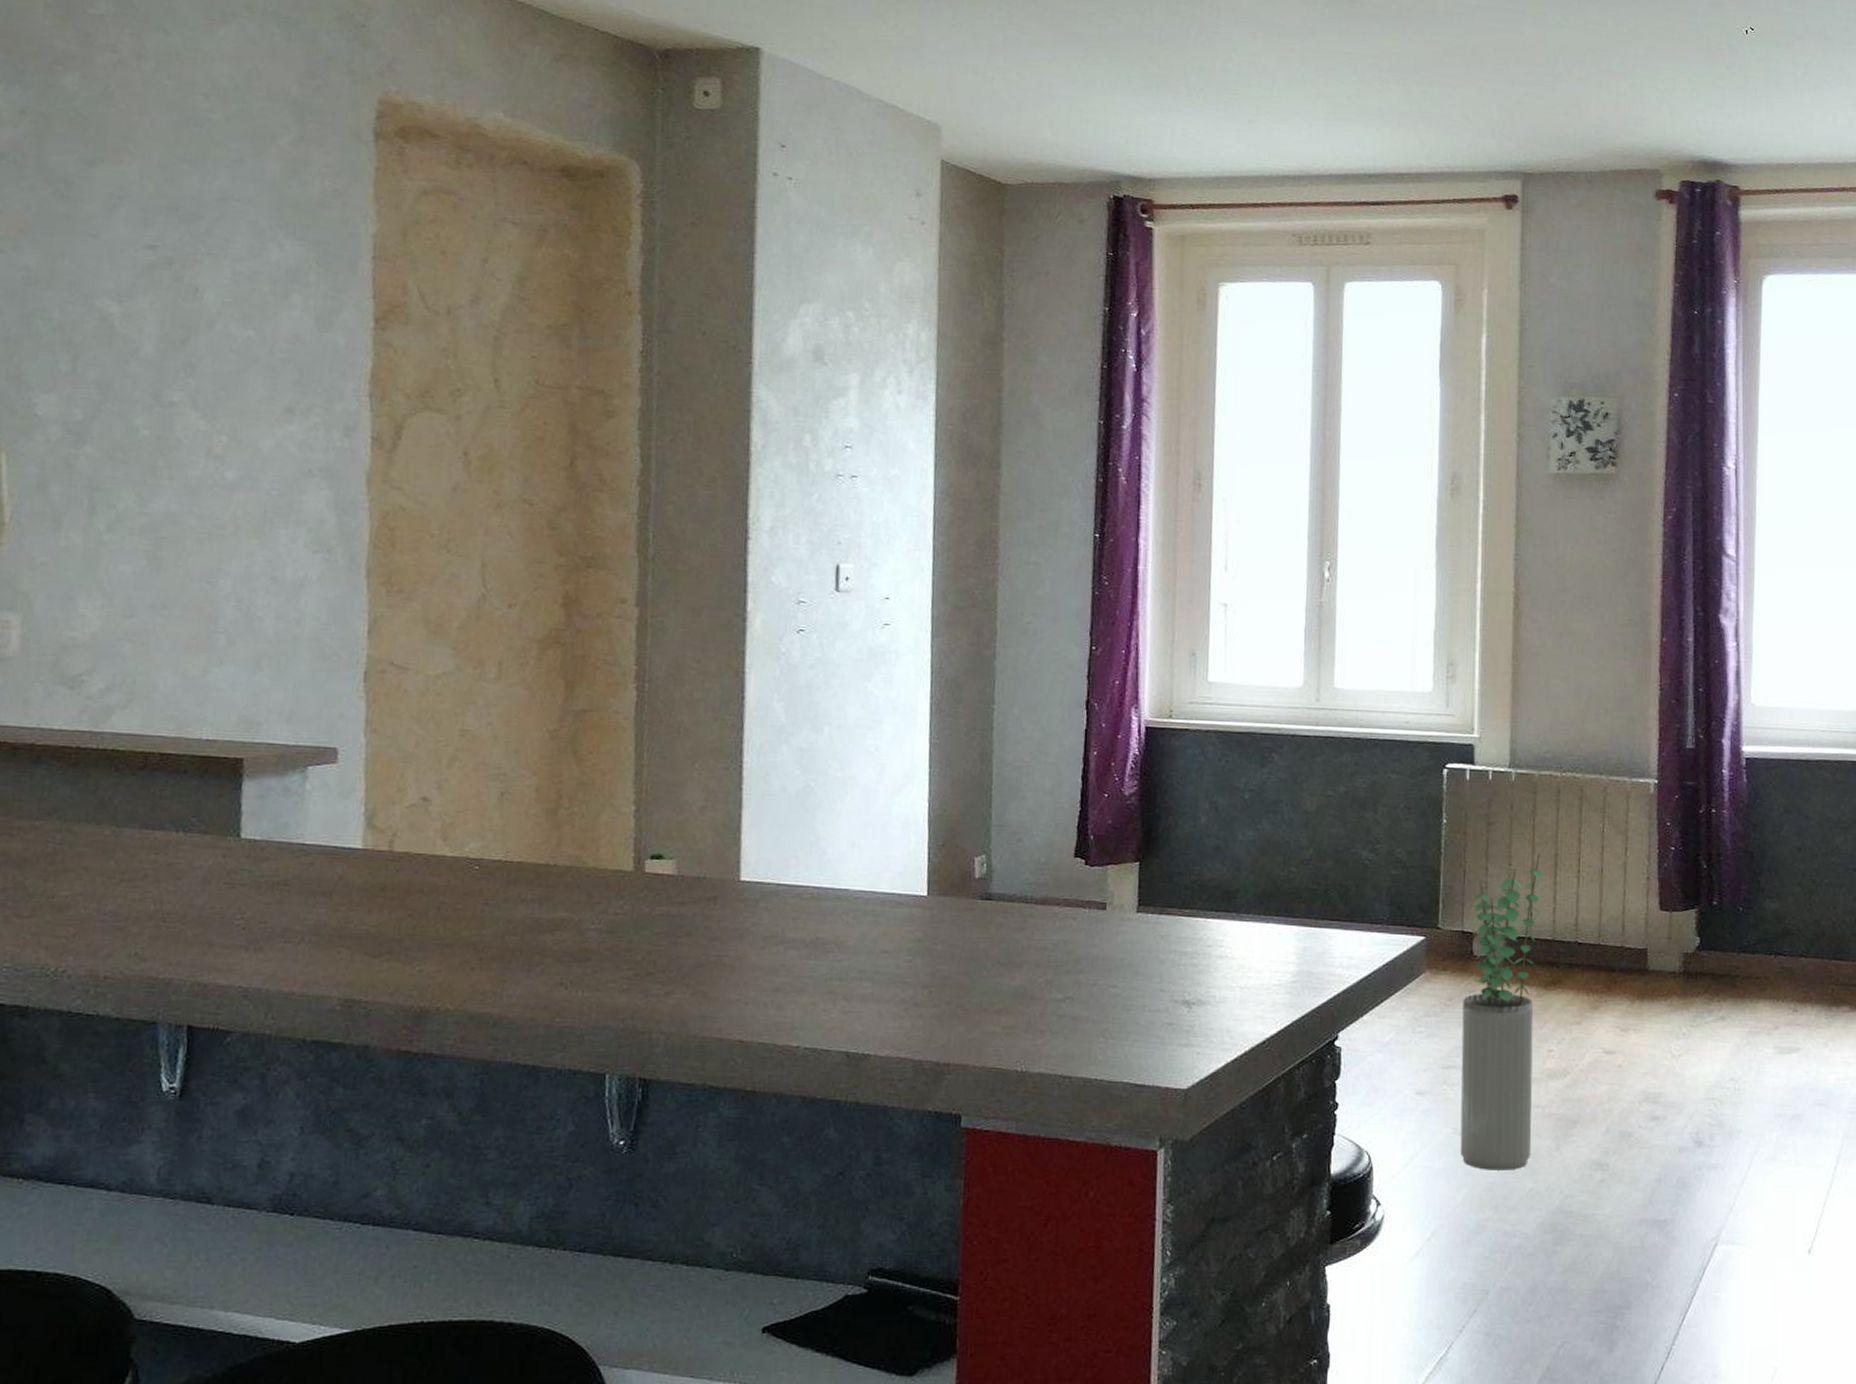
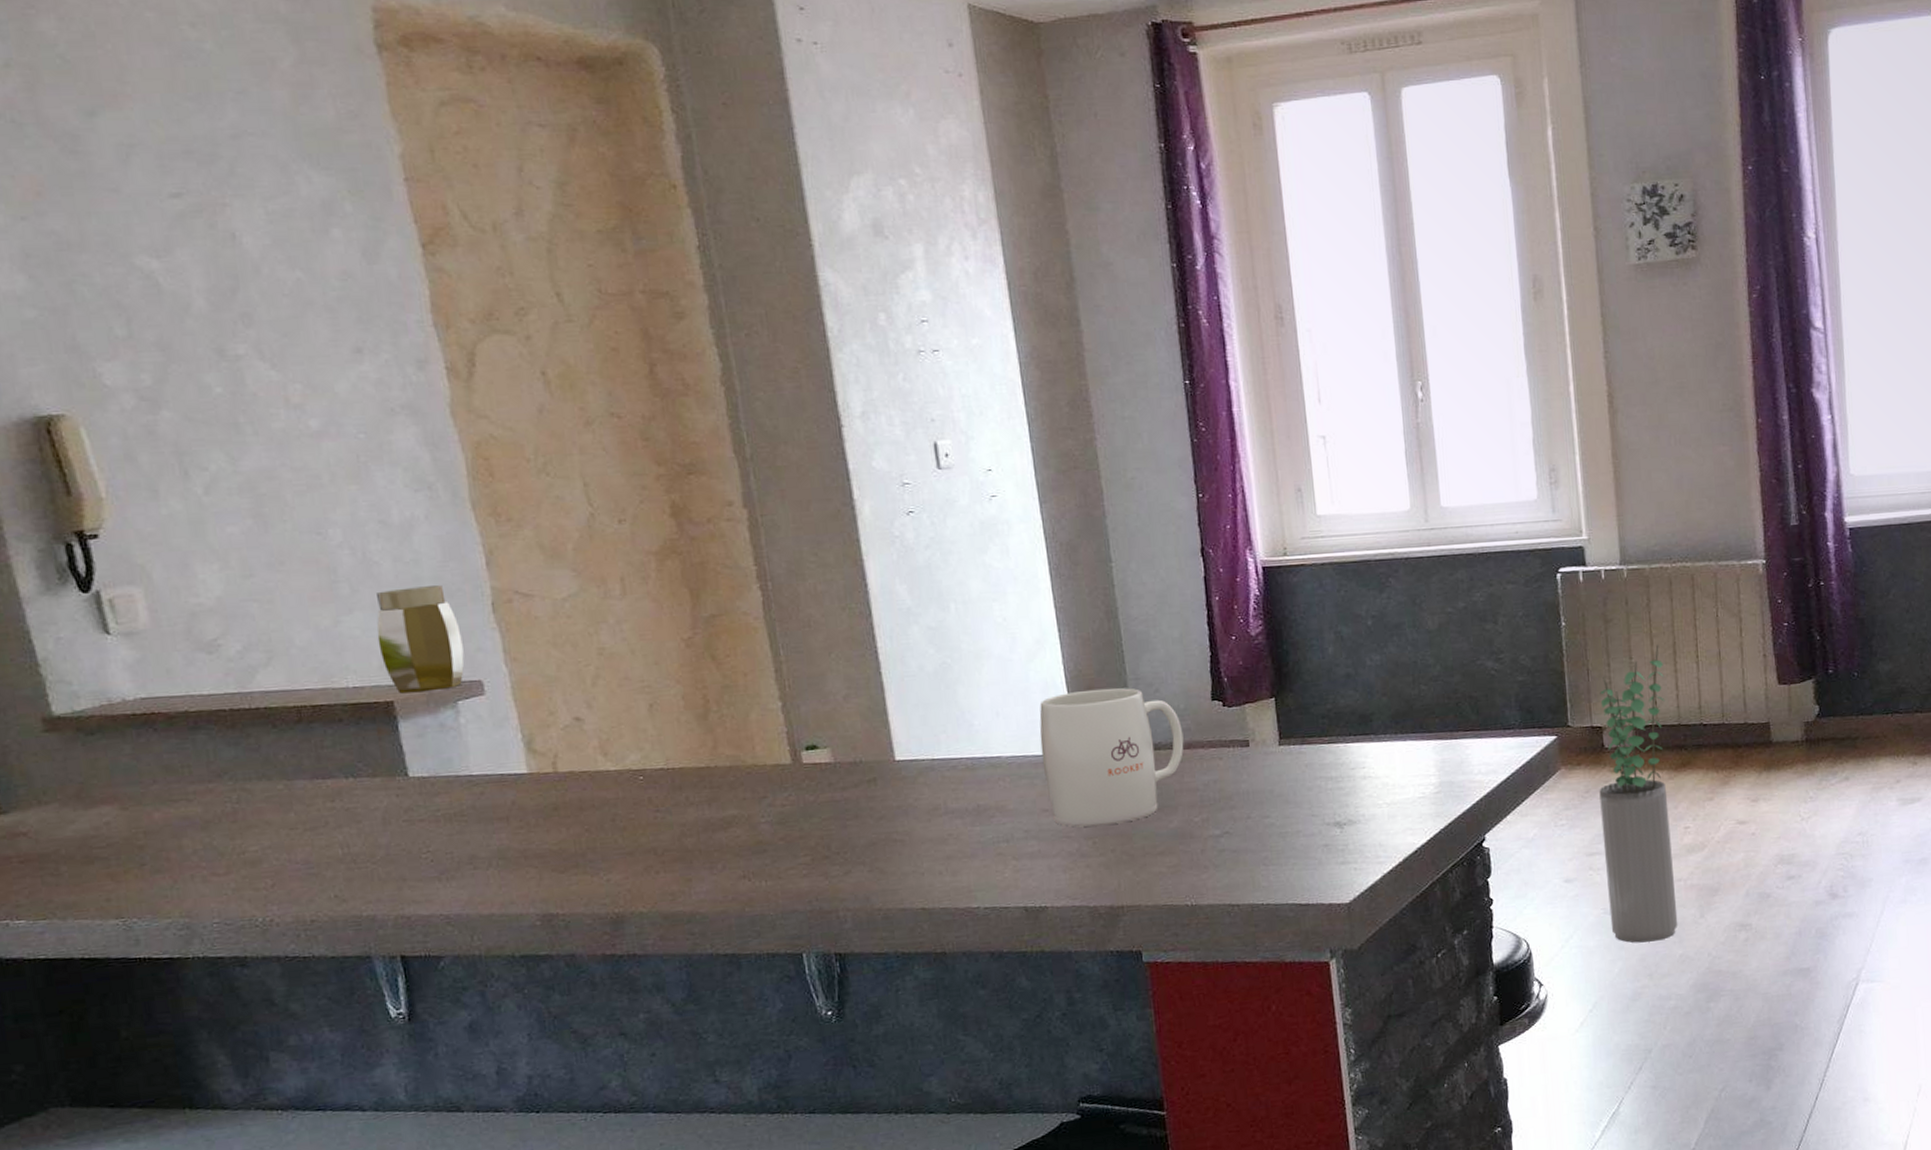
jar: none [241,646,328,753] -> present [376,585,465,694]
mug: none [890,831,1040,976] -> present [1039,687,1184,828]

